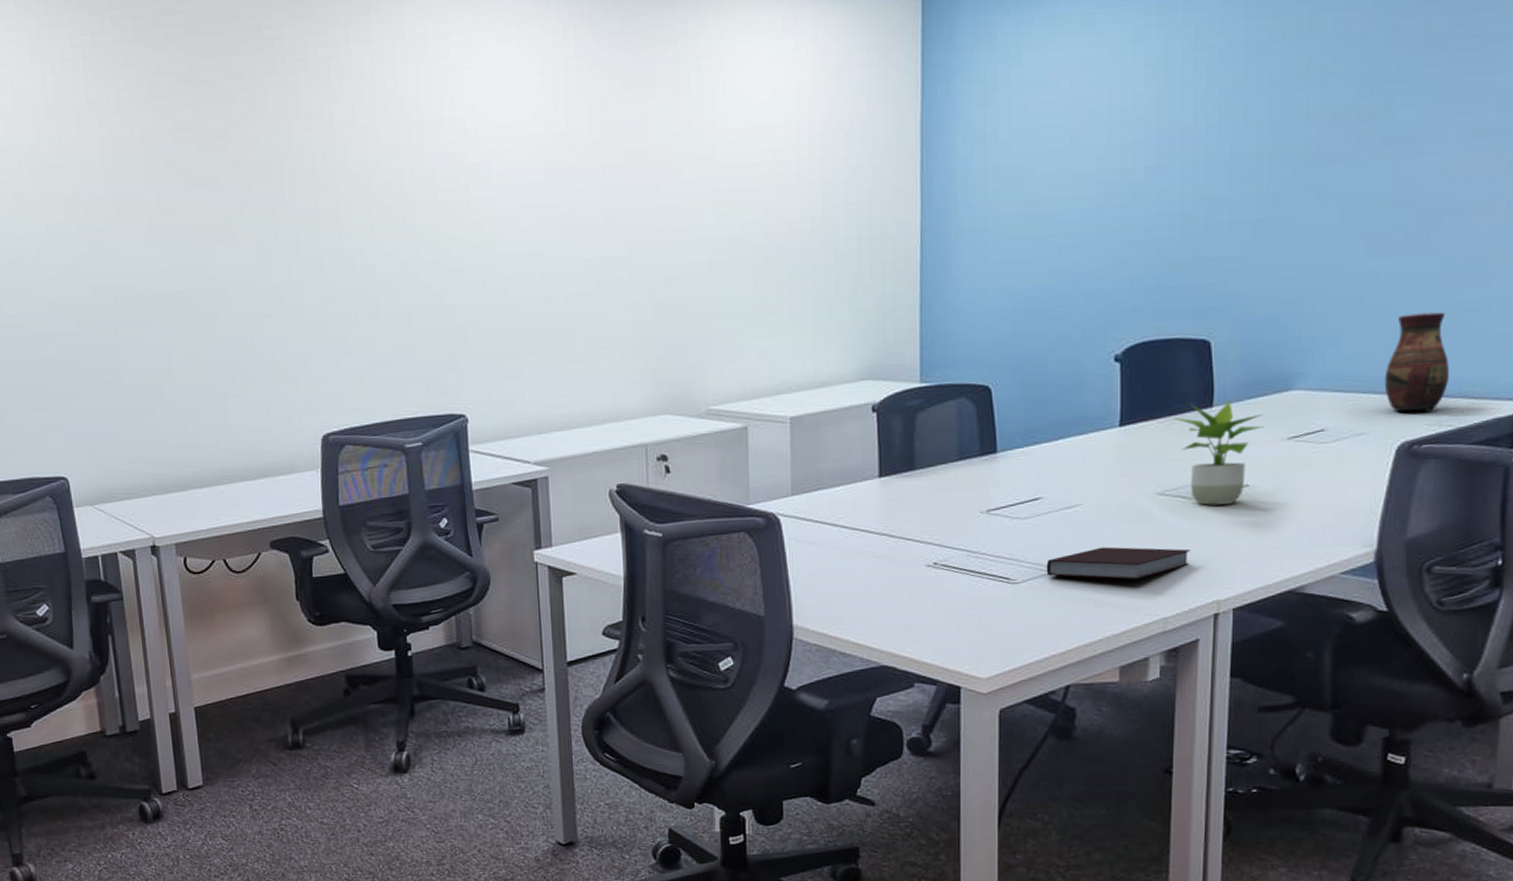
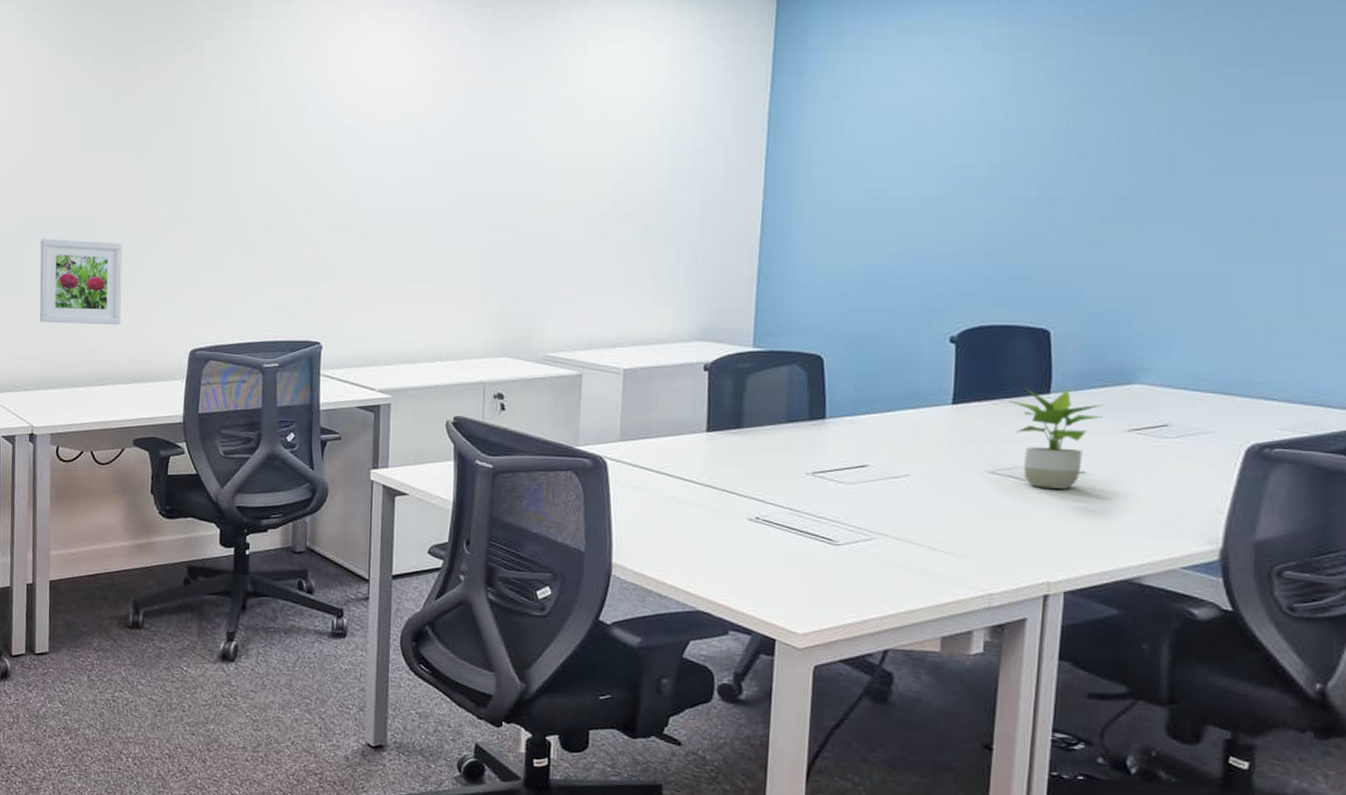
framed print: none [136,318,241,418] -> present [39,239,122,325]
notebook: present [1046,546,1190,580] -> none [869,518,1021,553]
vase: present [1384,312,1450,412] -> none [1234,320,1306,416]

